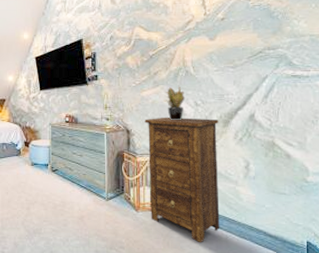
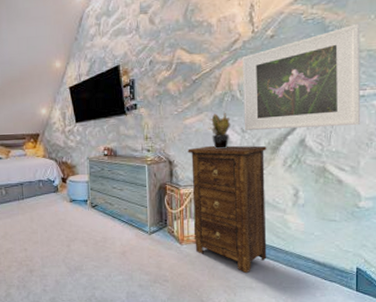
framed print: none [196,10,306,104] -> present [243,23,361,130]

